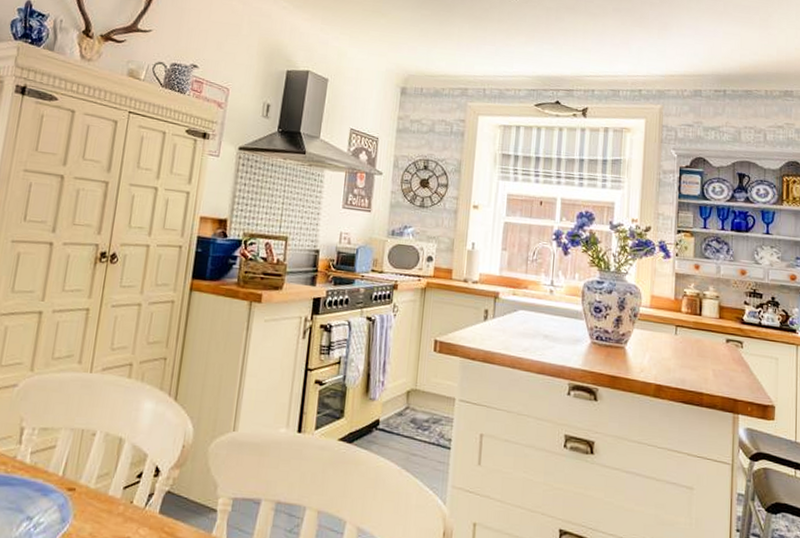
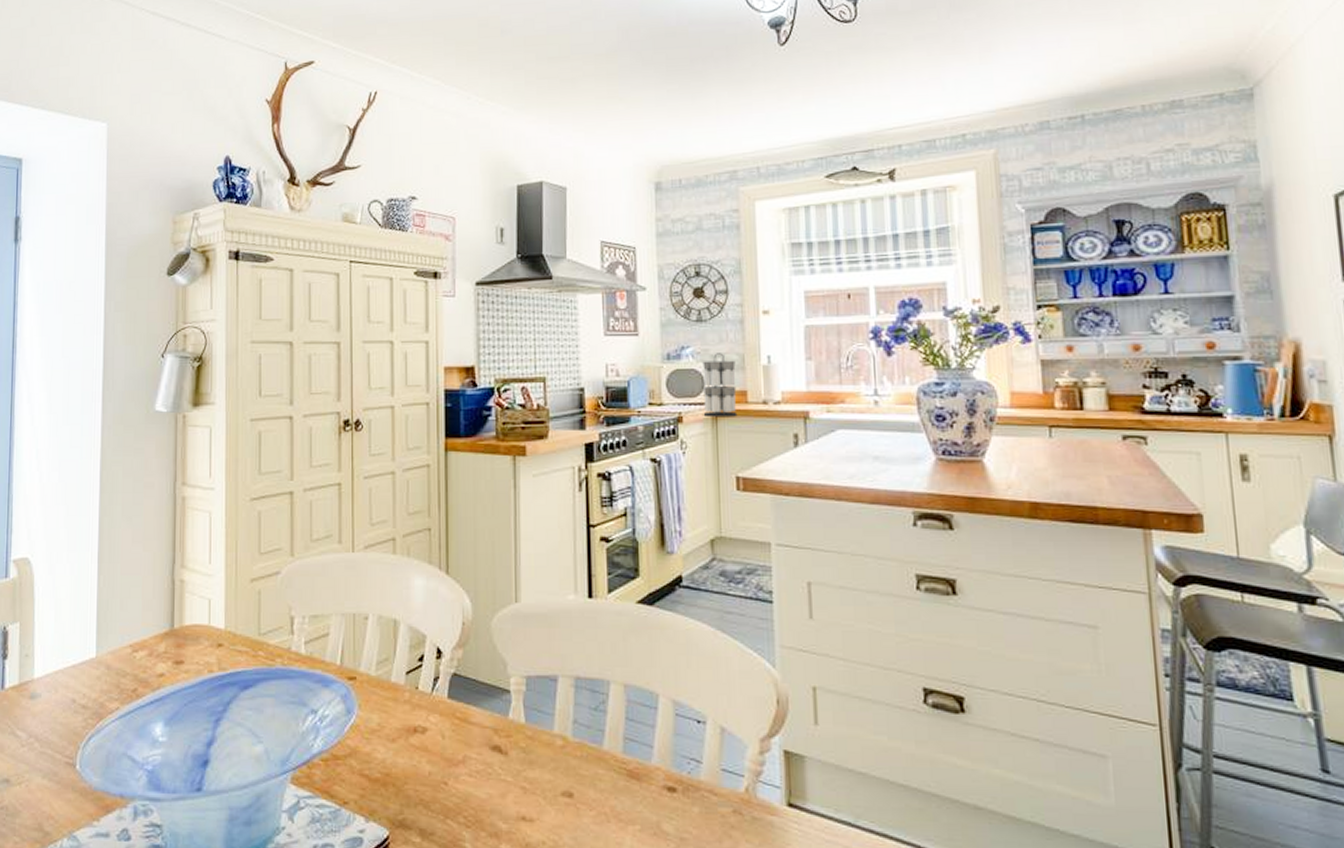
spice rack: none [415,235,447,290] -> present [702,353,738,418]

